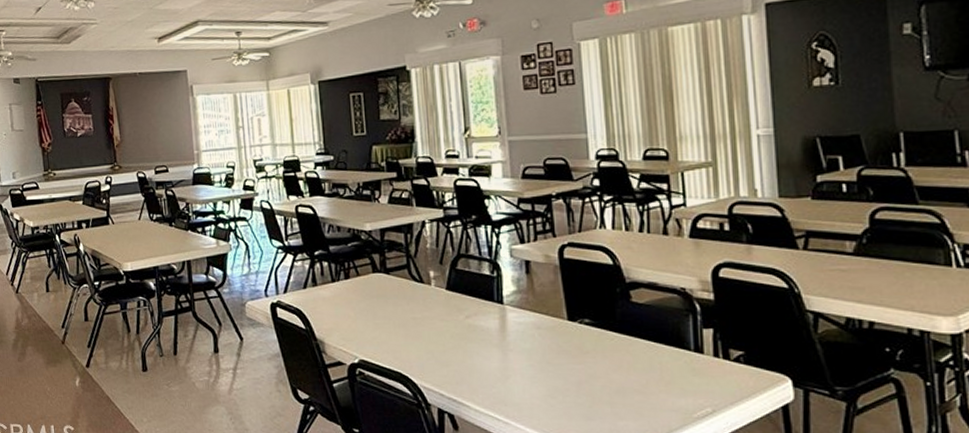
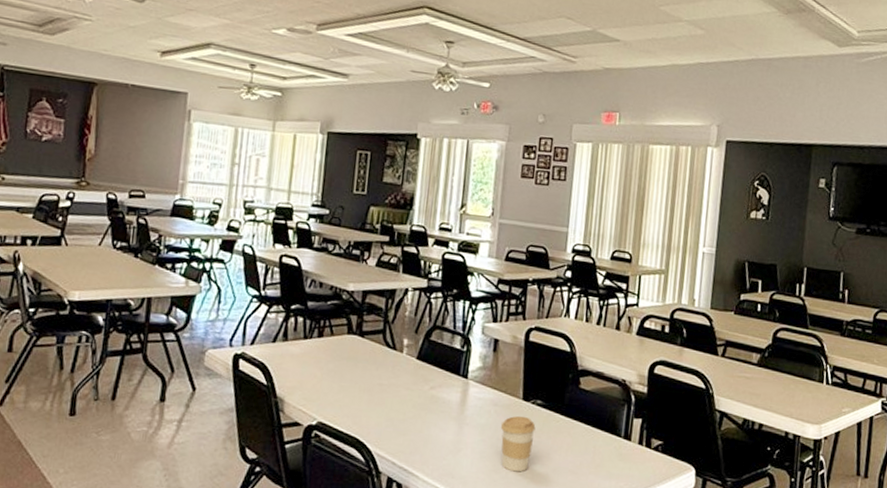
coffee cup: none [548,337,588,396] -> present [500,415,536,472]

